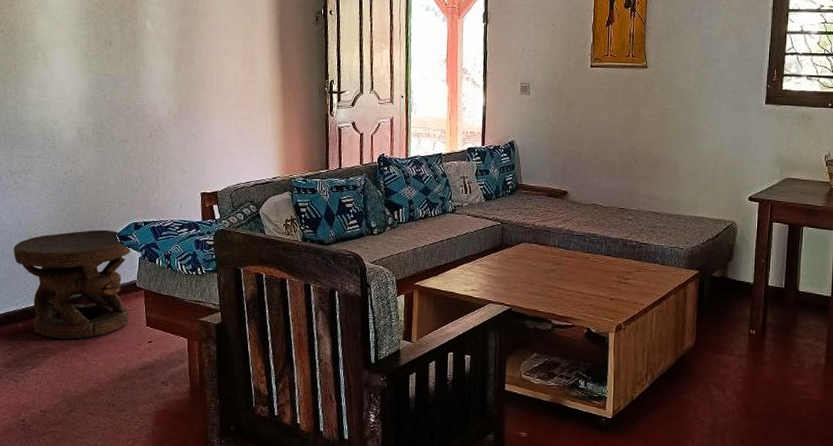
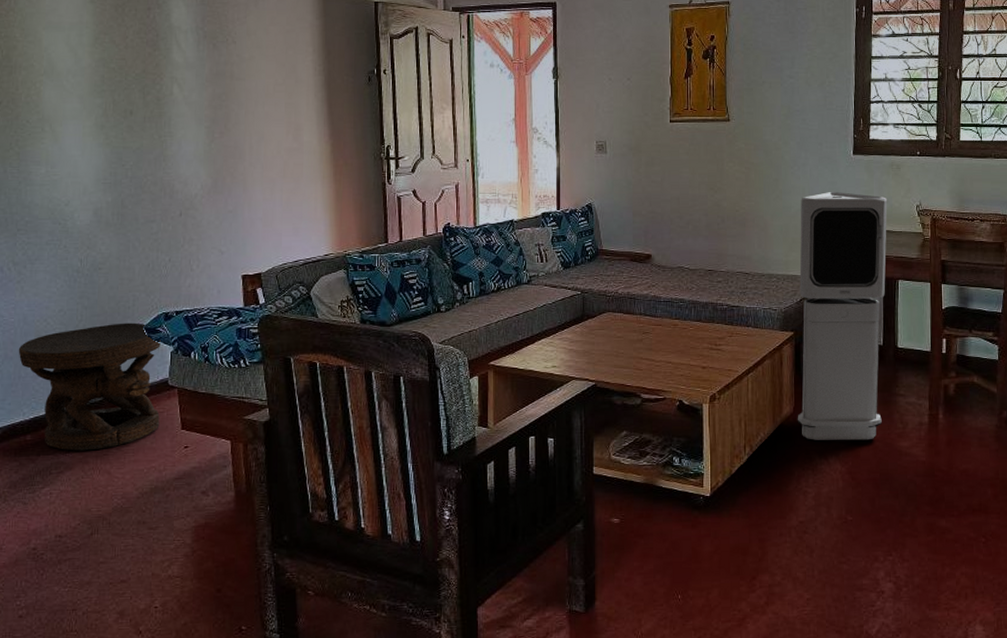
air purifier: none [697,138,797,377] -> present [797,191,888,441]

